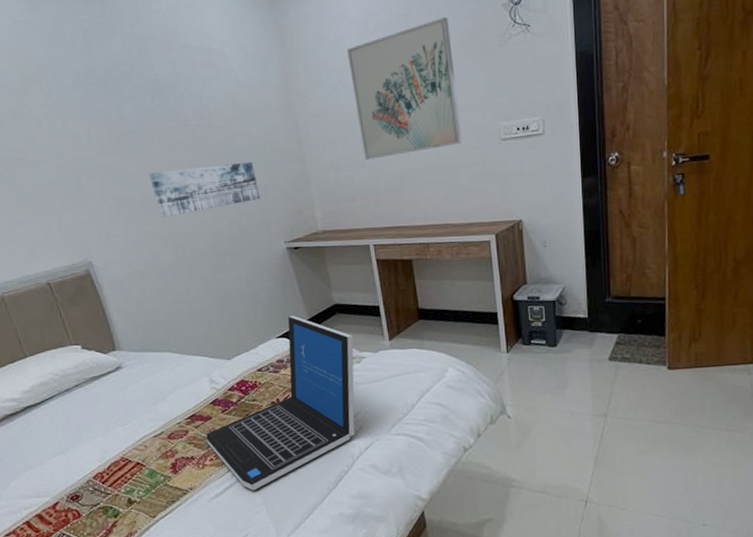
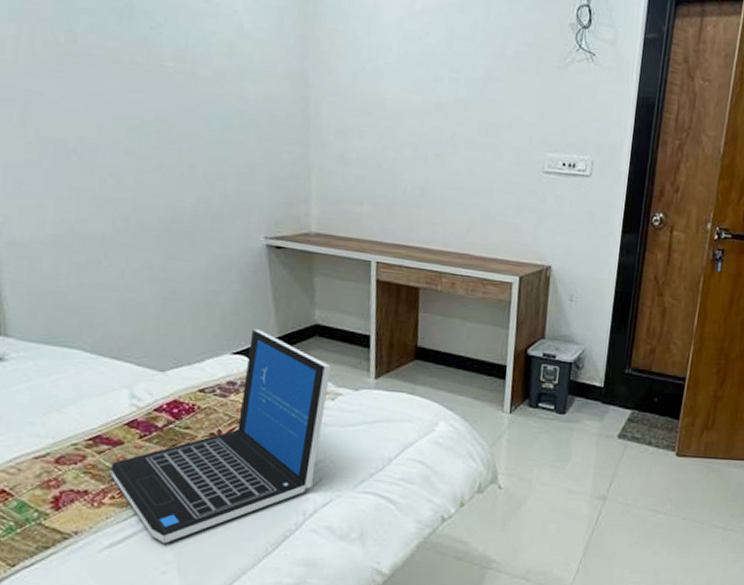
wall art: present [148,161,260,218] -> none [94,113,244,179]
wall art: present [346,16,462,161] -> none [383,19,508,167]

